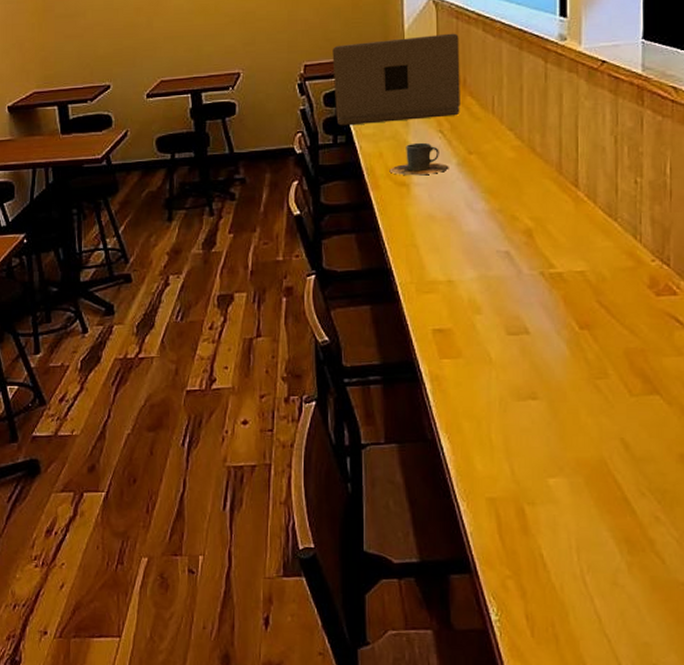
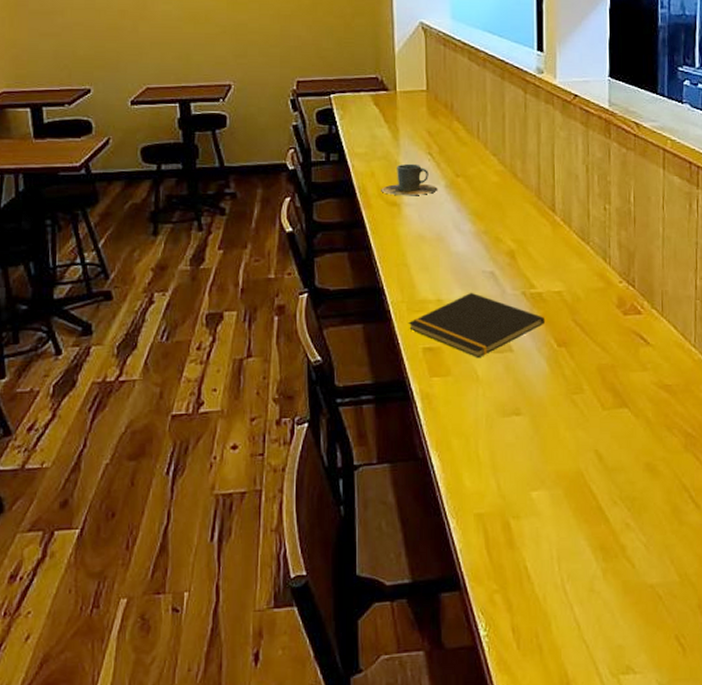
laptop: present [332,33,460,126] -> none [325,59,448,144]
notepad: none [417,272,566,341] -> present [408,292,546,359]

